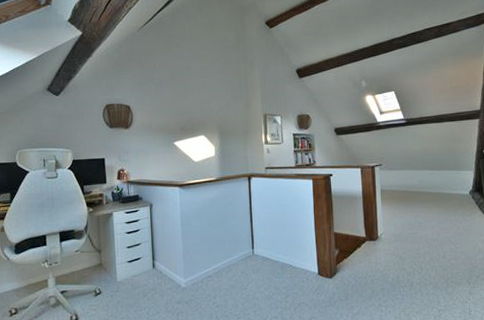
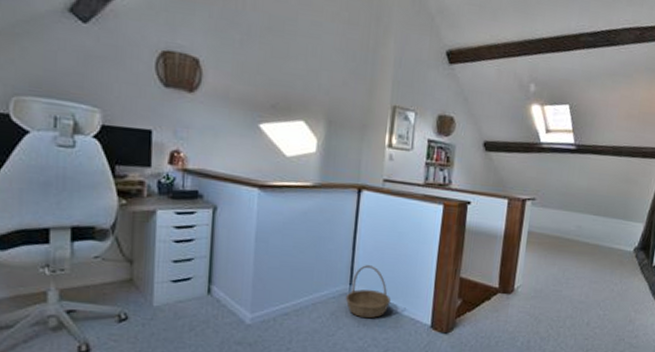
basket: none [250,232,285,272] -> present [345,265,392,318]

